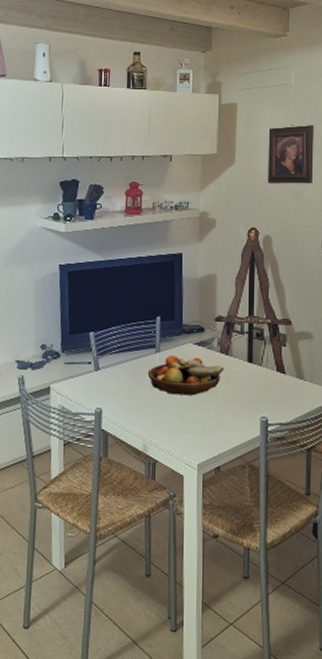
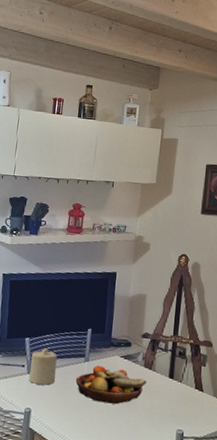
candle: none [96,342,126,382] -> present [28,348,57,385]

